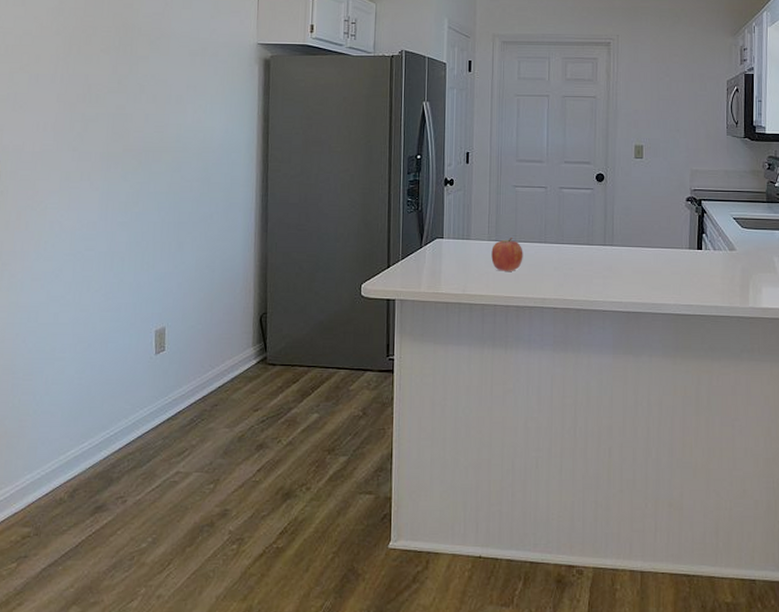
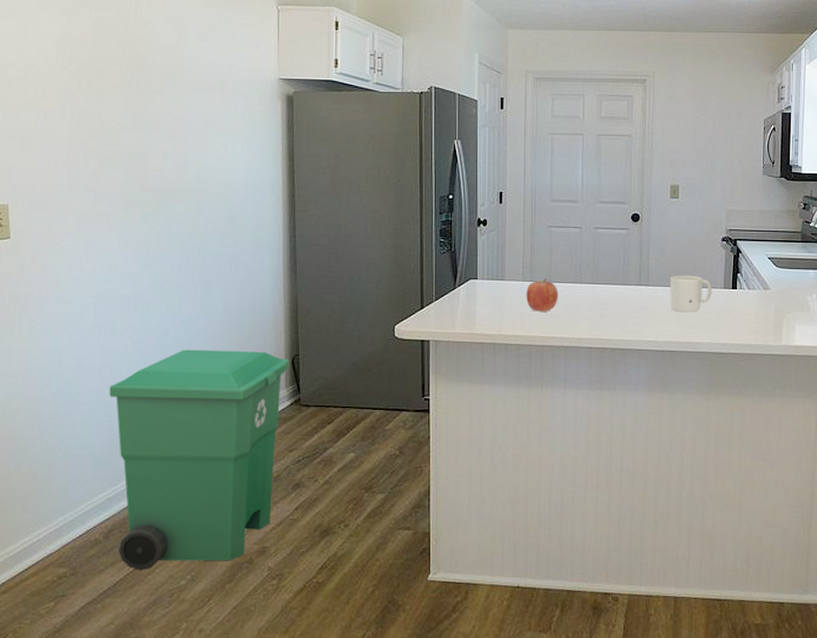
recycling bin: none [82,306,258,531] -> present [109,349,290,570]
mug: none [634,235,677,273] -> present [670,275,712,313]

